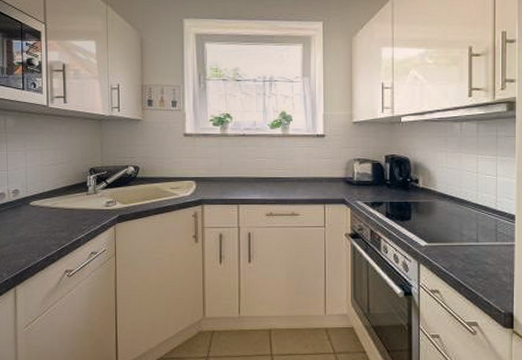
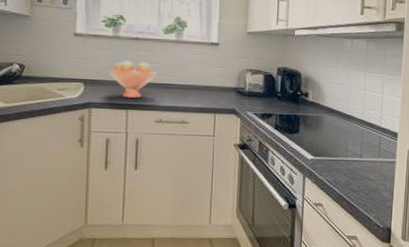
fruit bowl: none [218,157,266,193] -> present [108,60,158,98]

